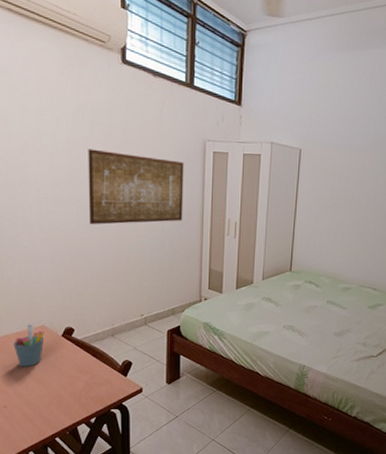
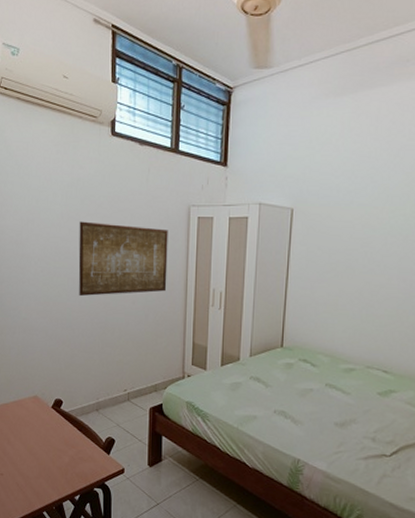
pen holder: present [13,324,45,367] -> none [11,394,37,437]

